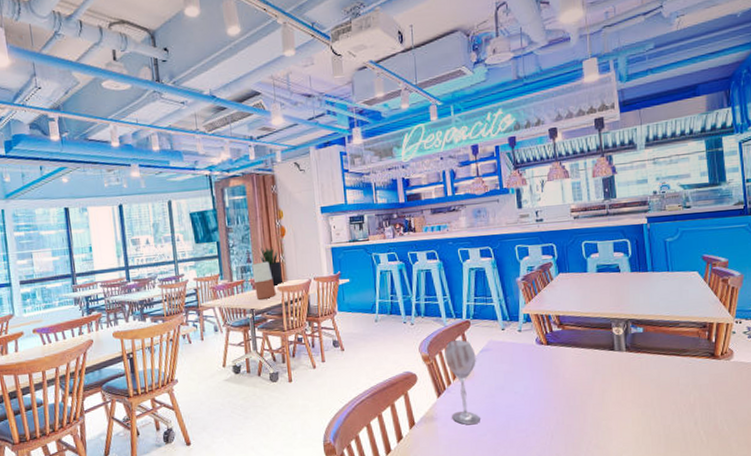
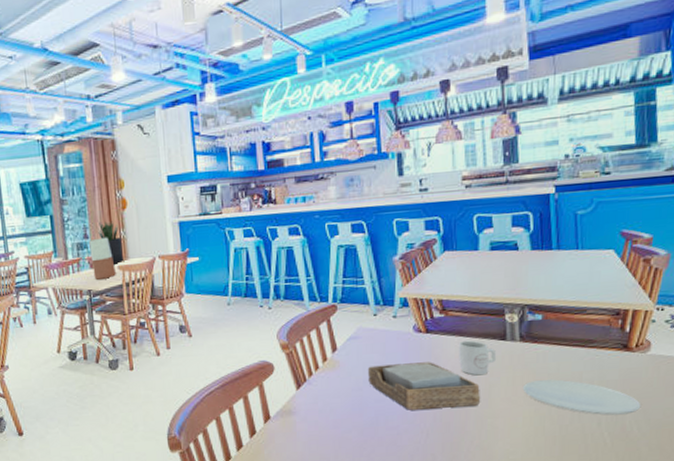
wineglass: present [444,339,480,425] -> none [305,326,345,420]
napkin holder: none [499,370,595,415] -> present [368,362,480,410]
mug: none [574,351,608,382] -> present [458,340,497,376]
plate: none [630,384,729,416] -> present [522,379,641,415]

